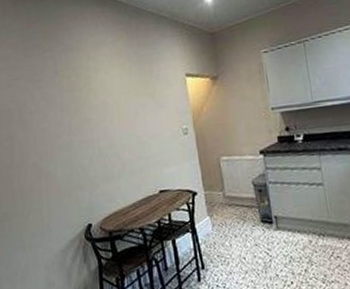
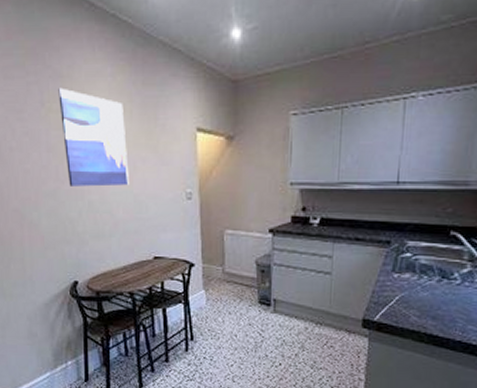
wall art: none [69,58,133,137] -> present [58,87,129,187]

